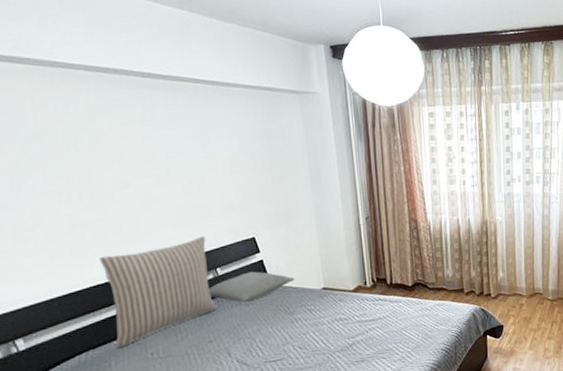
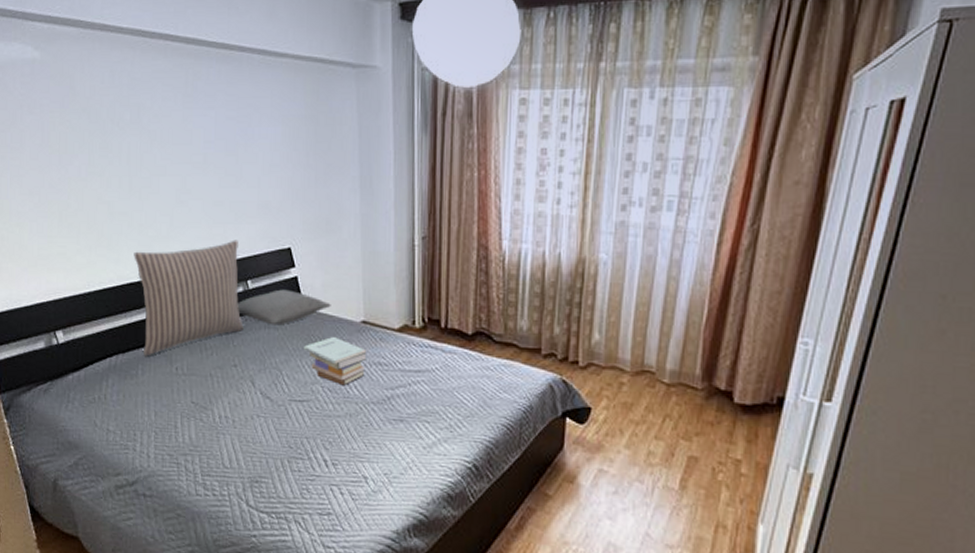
books: none [272,303,330,342] -> present [303,336,367,386]

